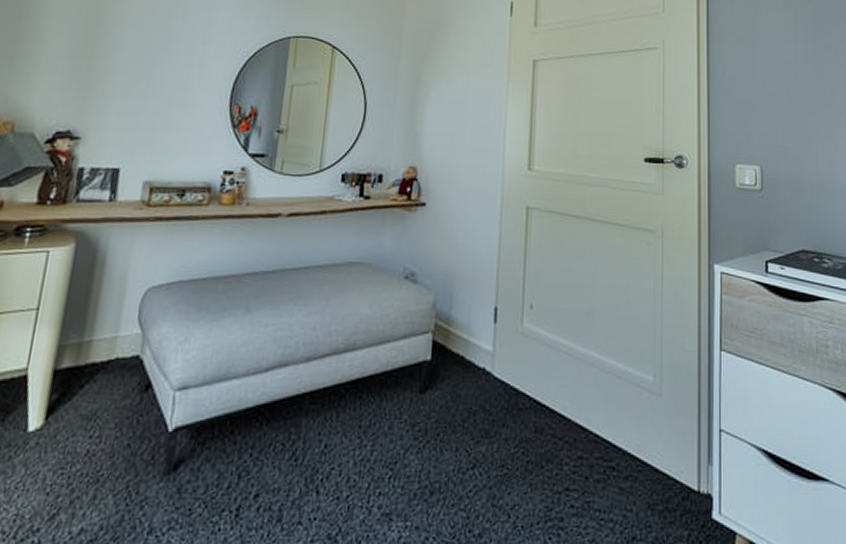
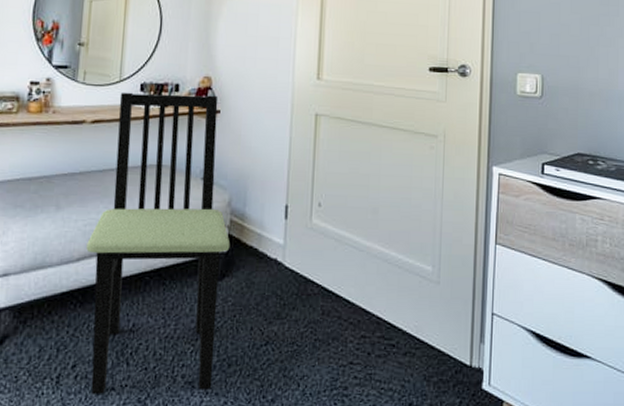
dining chair: none [274,182,435,529] -> present [86,92,231,394]

